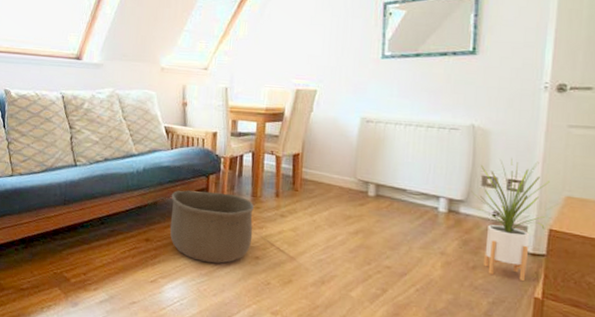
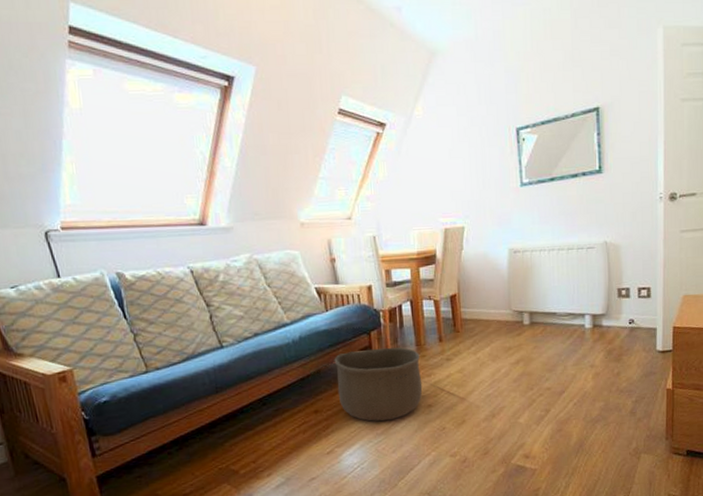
house plant: present [471,158,558,282] -> none [610,267,678,377]

